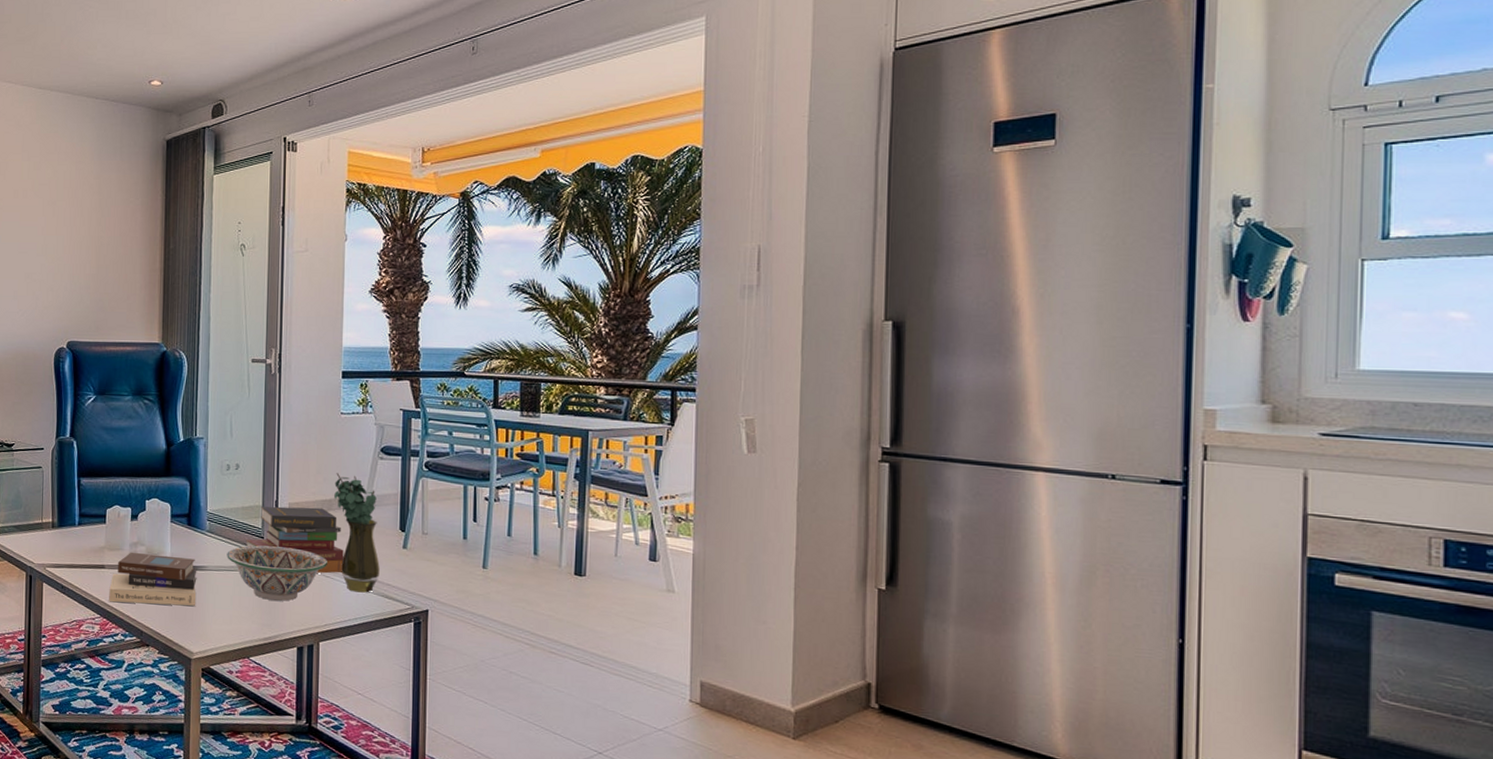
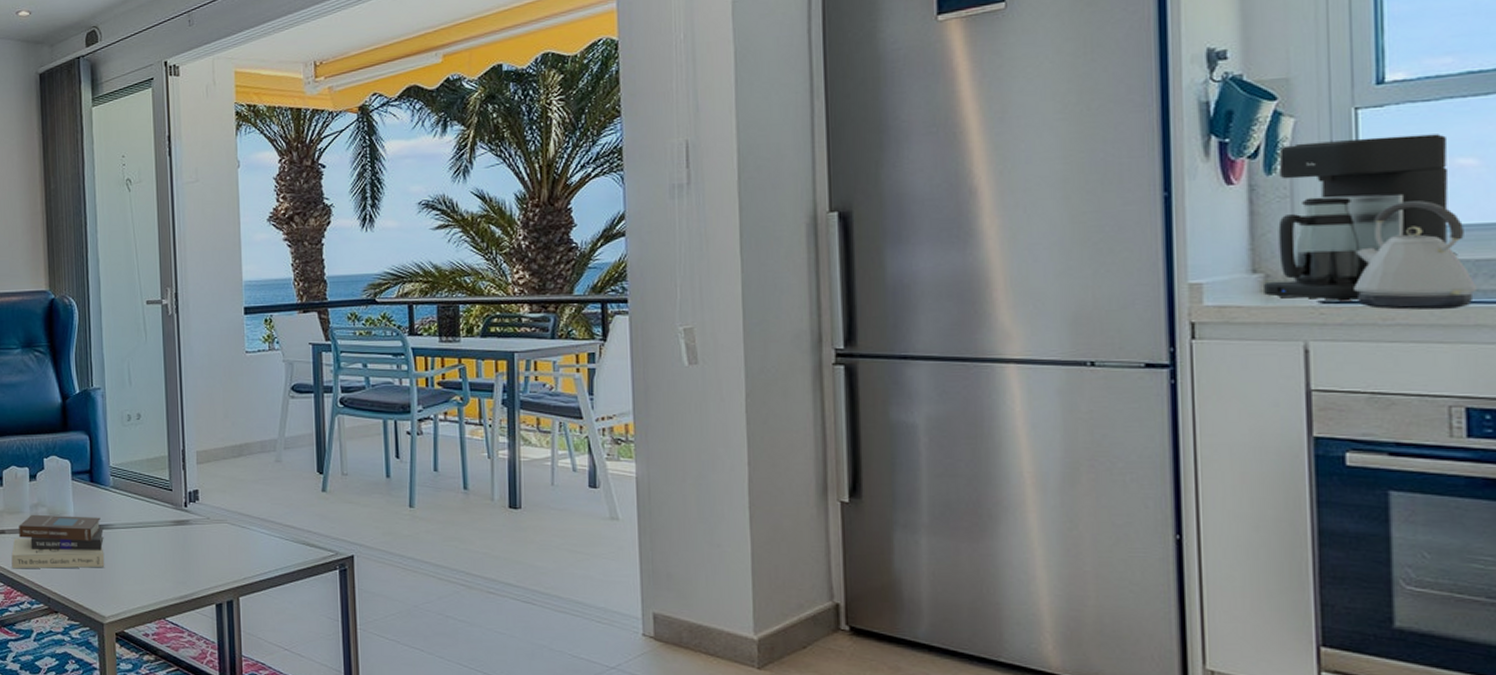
decorative bowl: present [227,545,327,601] -> none [134,497,242,556]
books: present [245,506,344,574] -> none [153,454,260,524]
vase: present [334,473,380,593] -> none [244,416,299,542]
coffee maker: none [1271,287,1442,434] -> present [1264,134,1449,300]
kettle: none [1351,348,1461,449] -> present [1353,200,1478,311]

